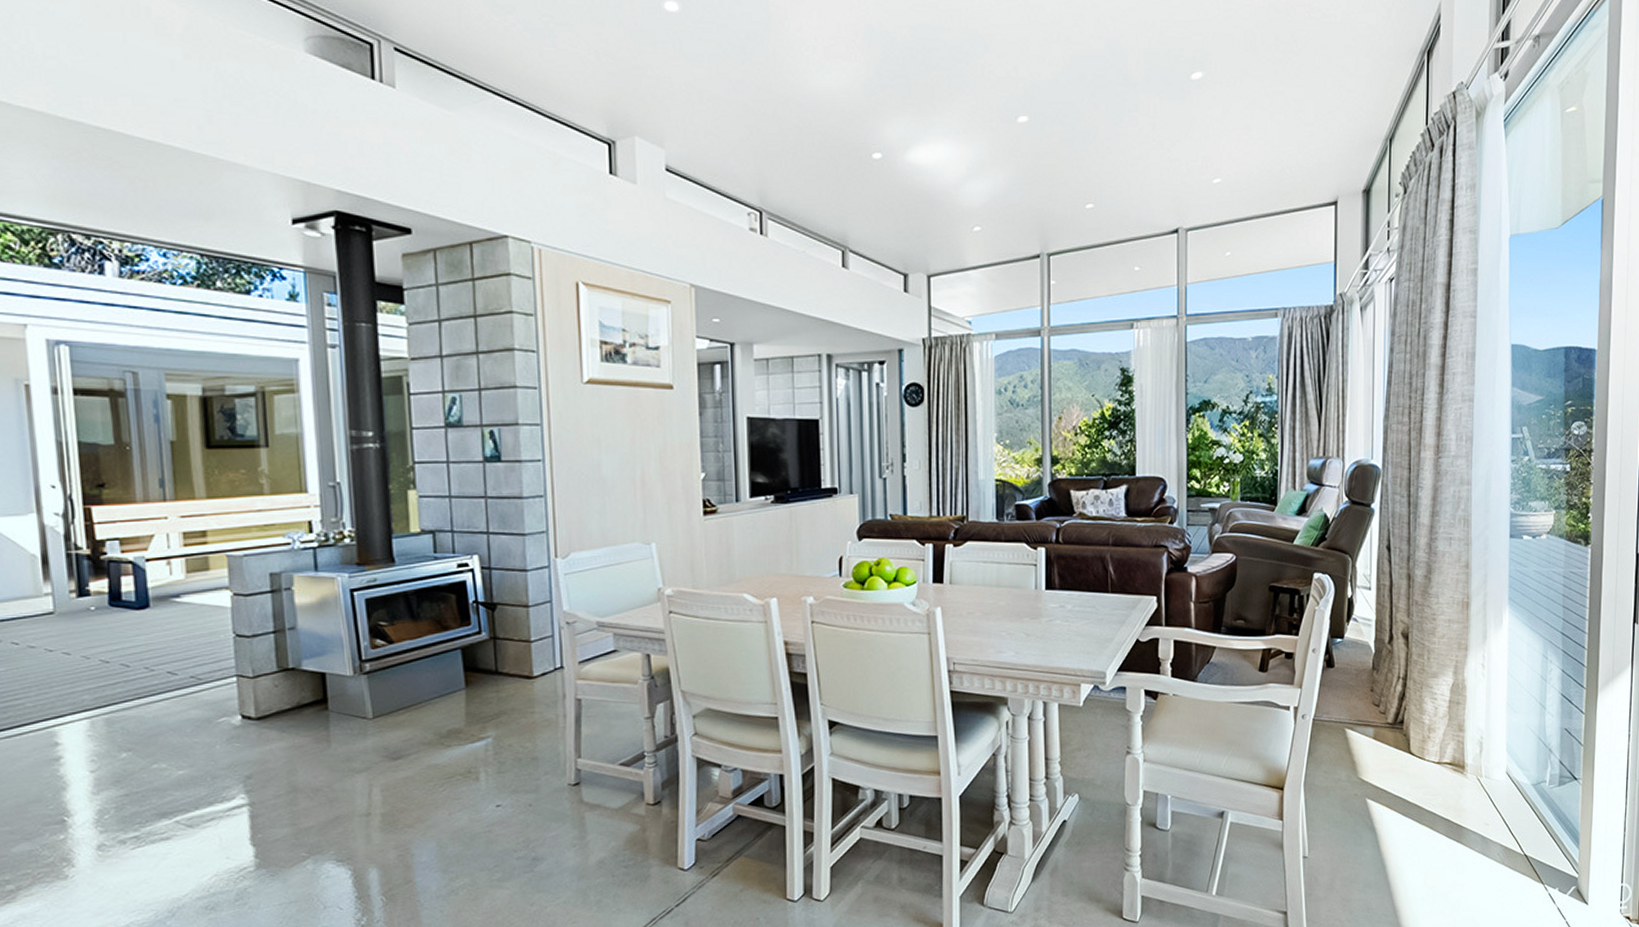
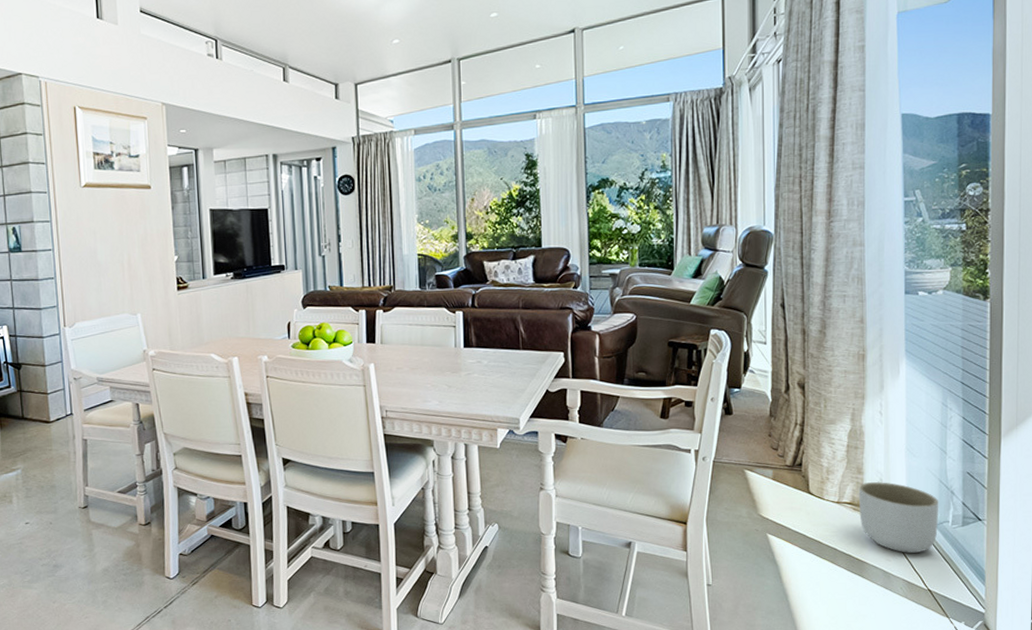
planter: none [1459,740,1537,816] -> present [858,482,939,553]

